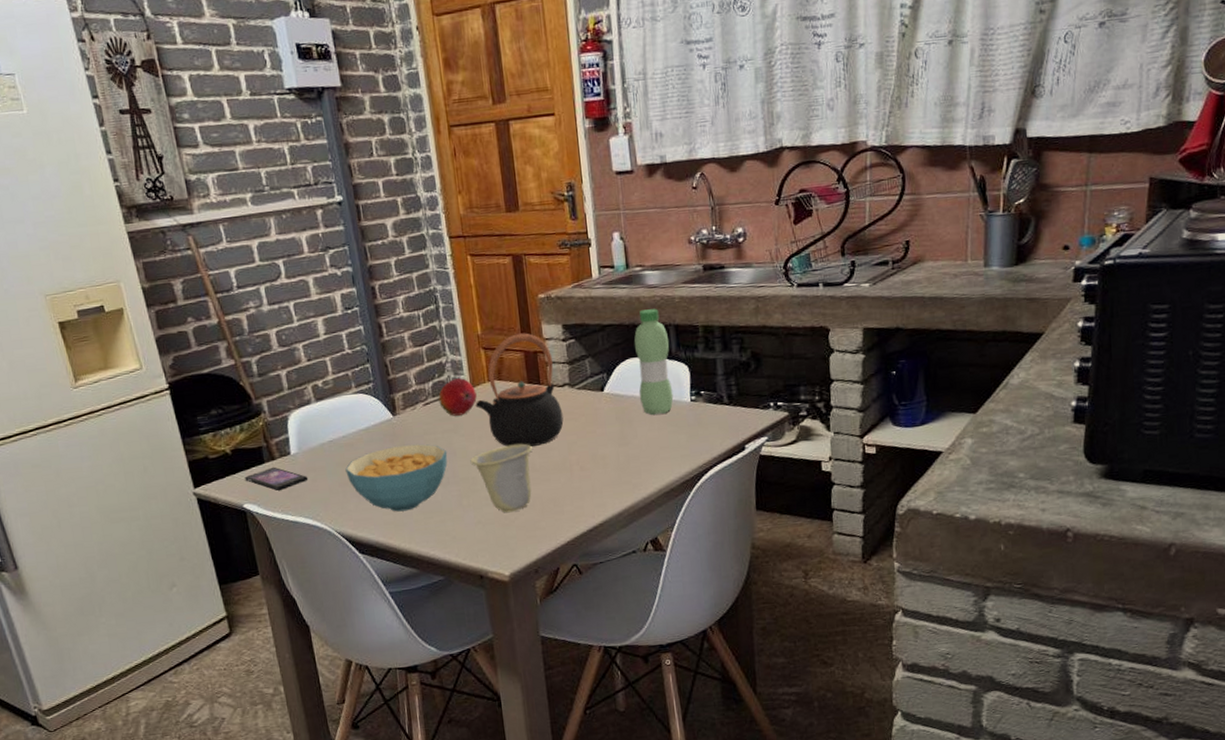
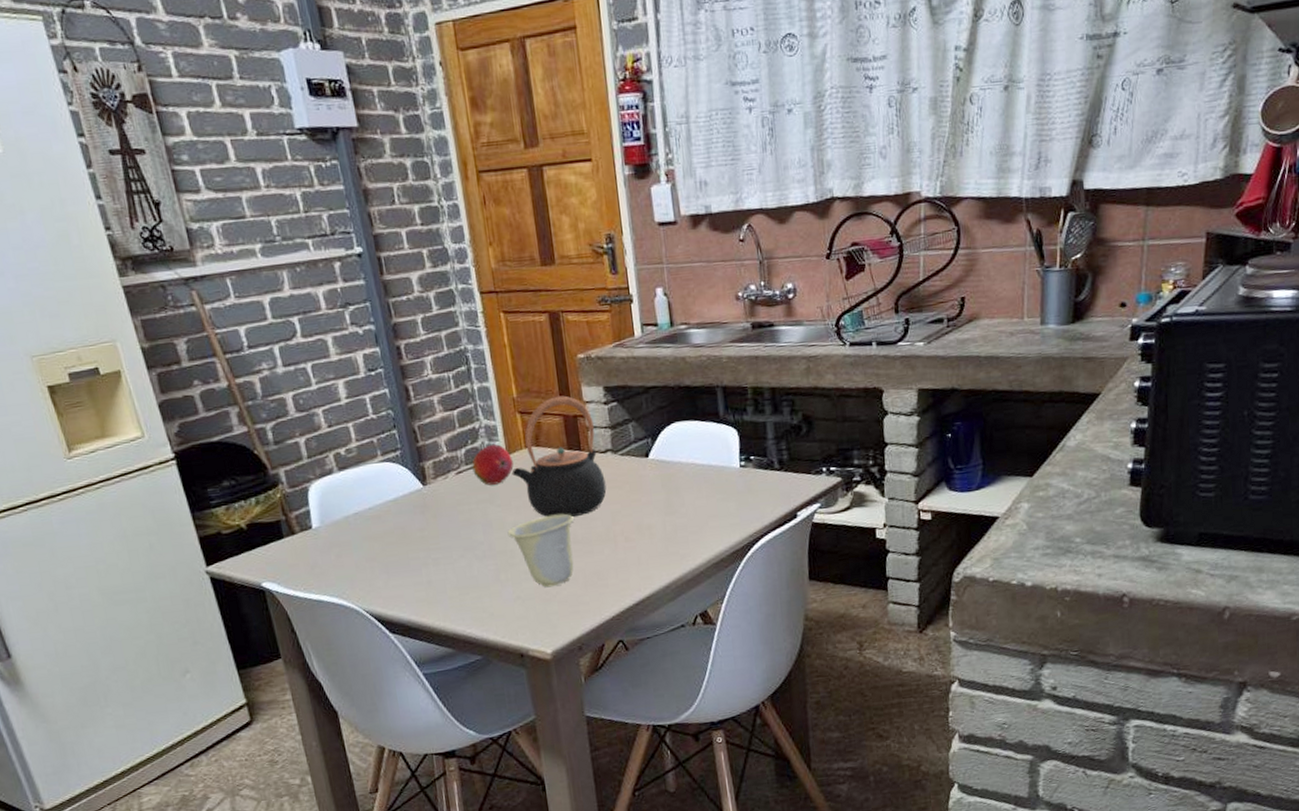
smartphone: present [245,467,309,491] -> none [262,542,333,568]
cereal bowl: present [345,444,448,512] -> none [372,515,483,588]
water bottle: present [634,308,674,416] -> none [680,369,722,483]

